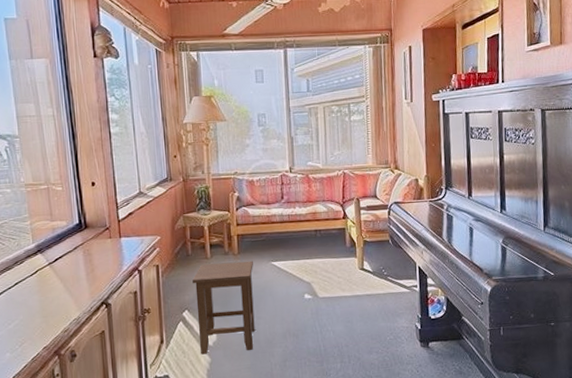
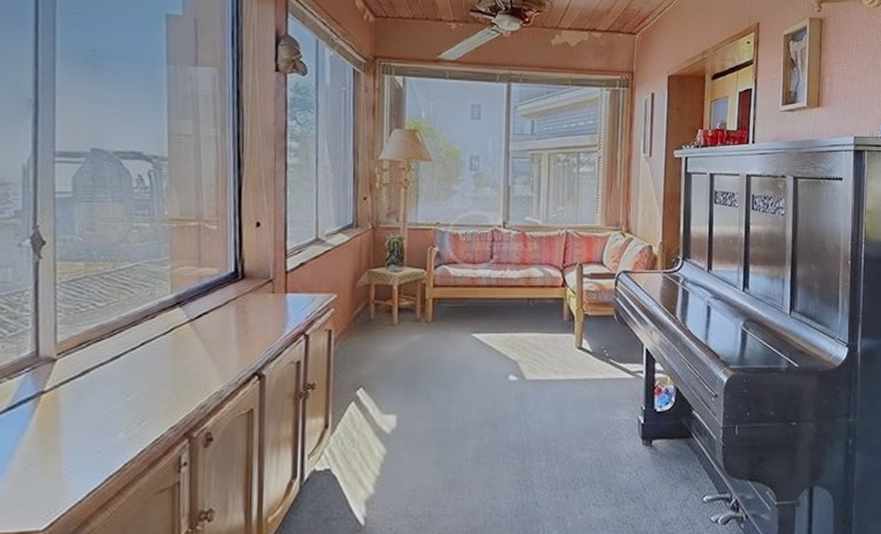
stool: present [192,260,255,355] -> none [372,331,450,444]

